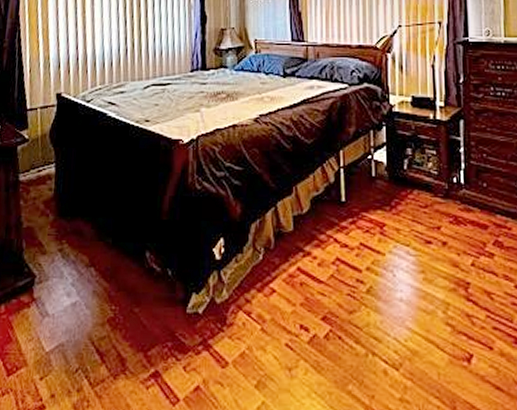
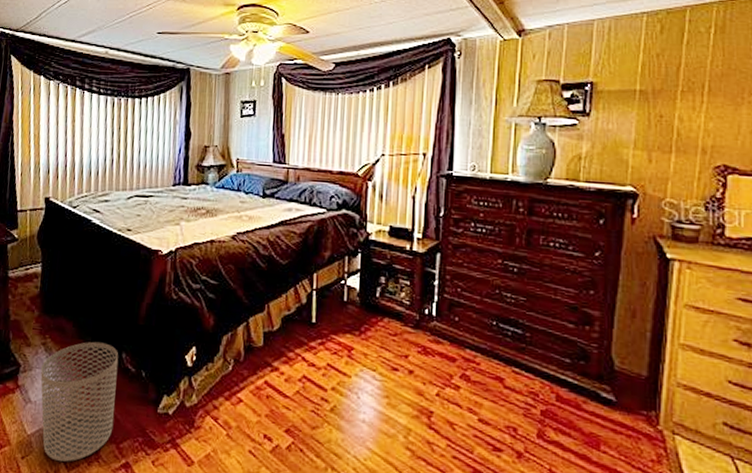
waste bin: none [58,242,142,378] -> present [40,341,119,462]

